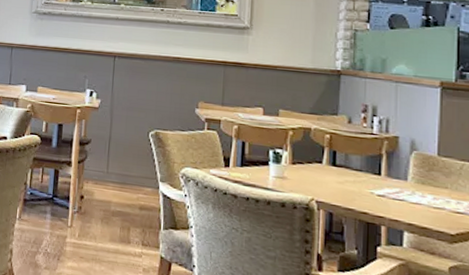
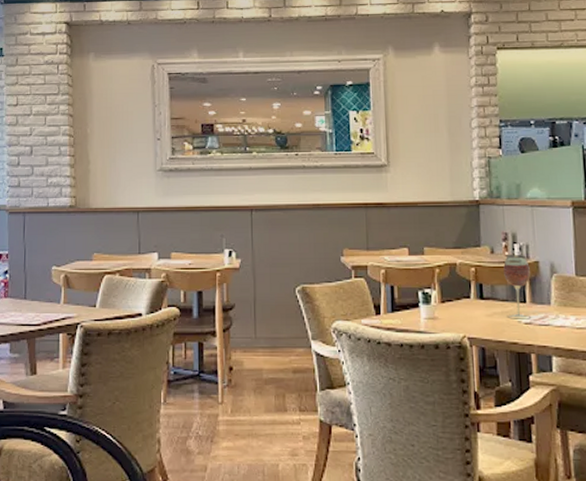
wineglass: none [360,126,388,192] -> present [503,255,530,319]

